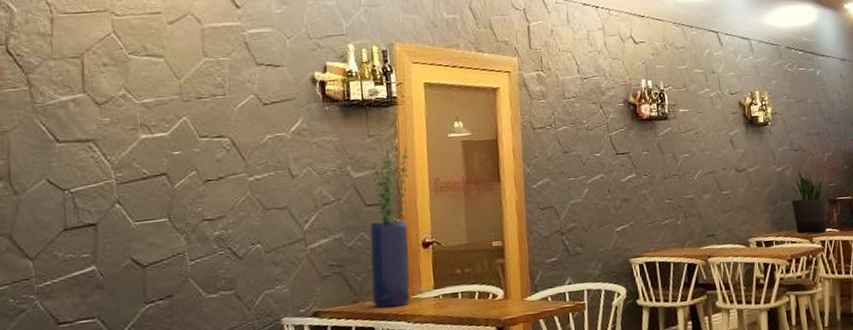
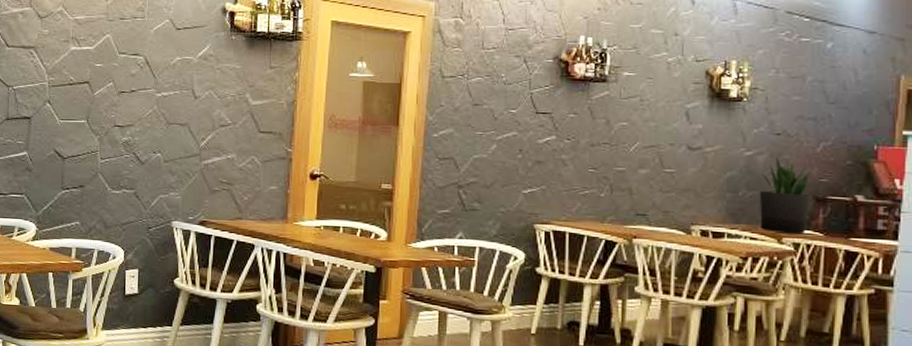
vase: present [370,147,411,308] -> none [255,81,307,230]

